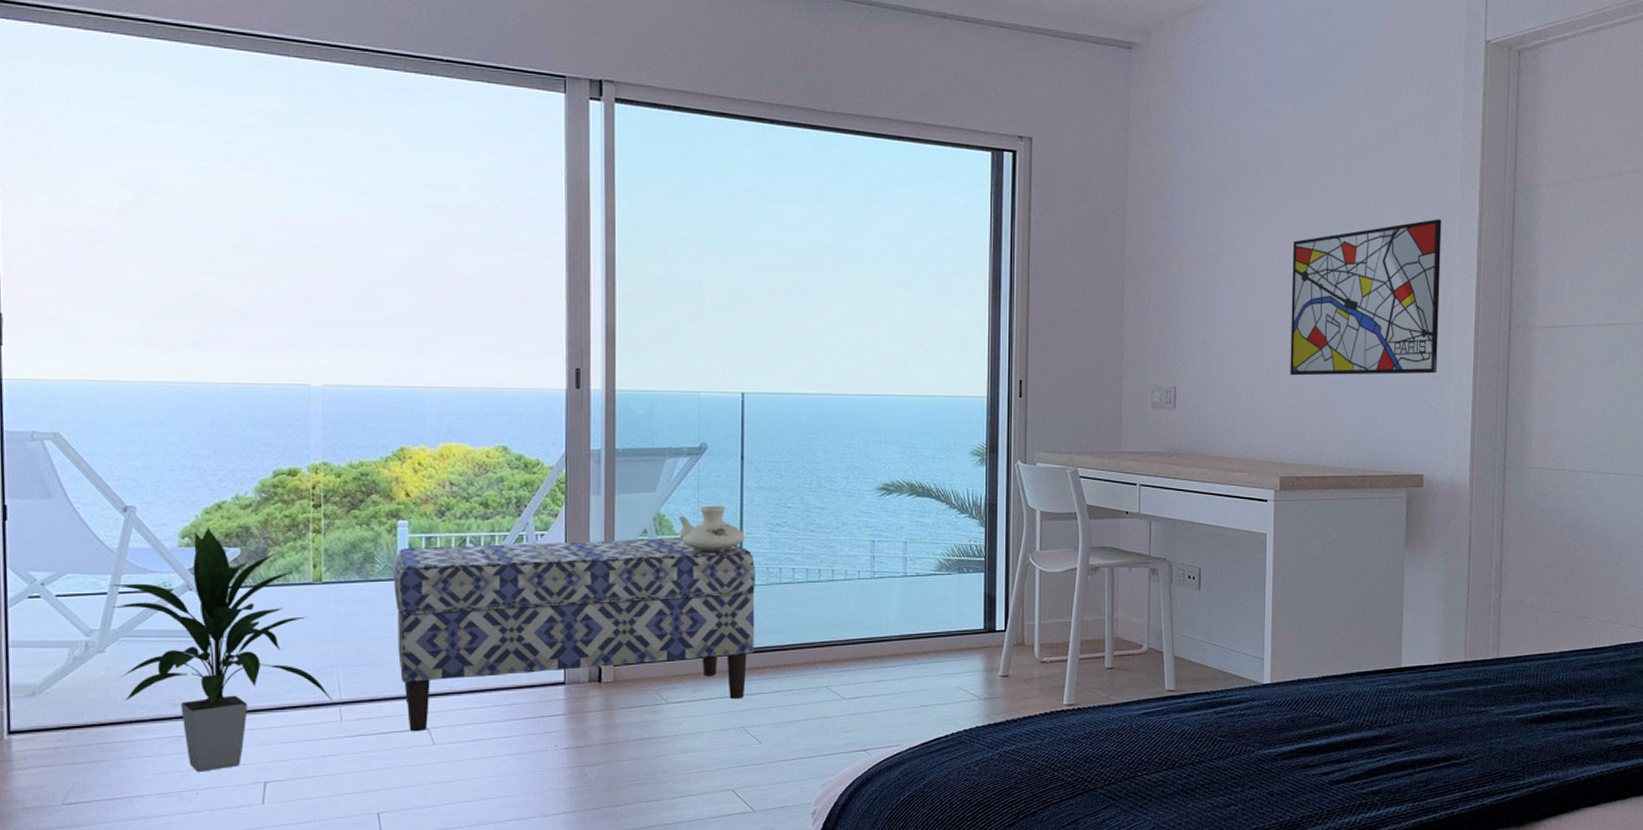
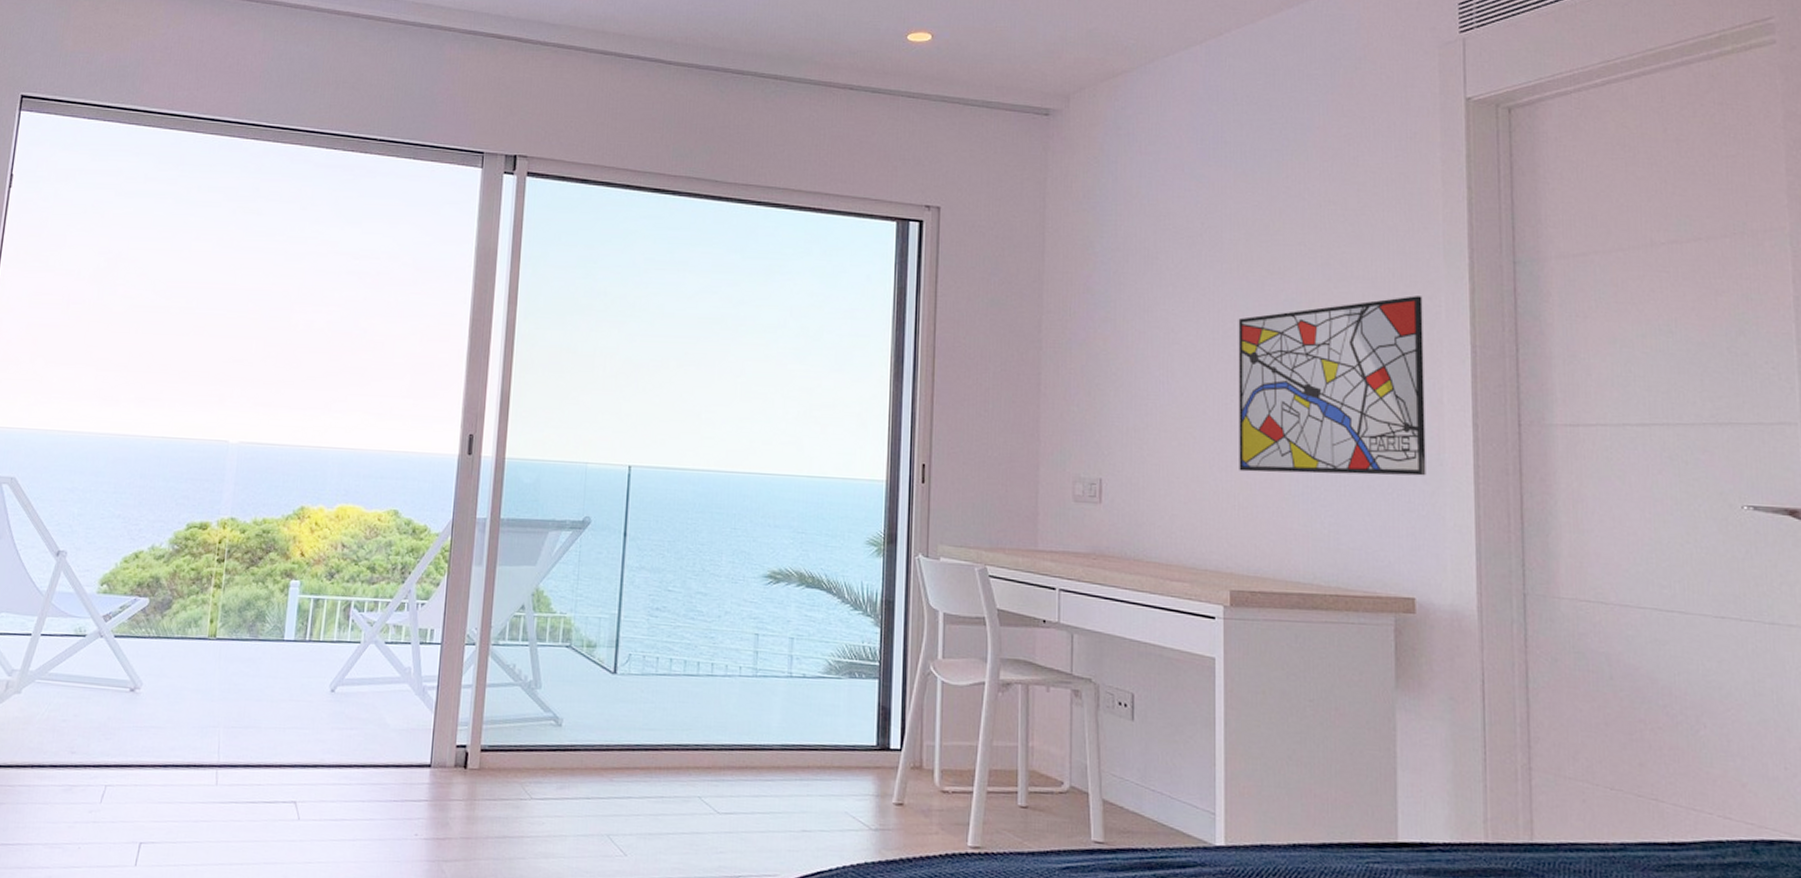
indoor plant: present [108,526,331,772] -> none [30,575,210,825]
bench: present [393,538,755,732] -> none [276,608,631,805]
pitcher: present [679,505,745,553] -> none [556,583,623,636]

